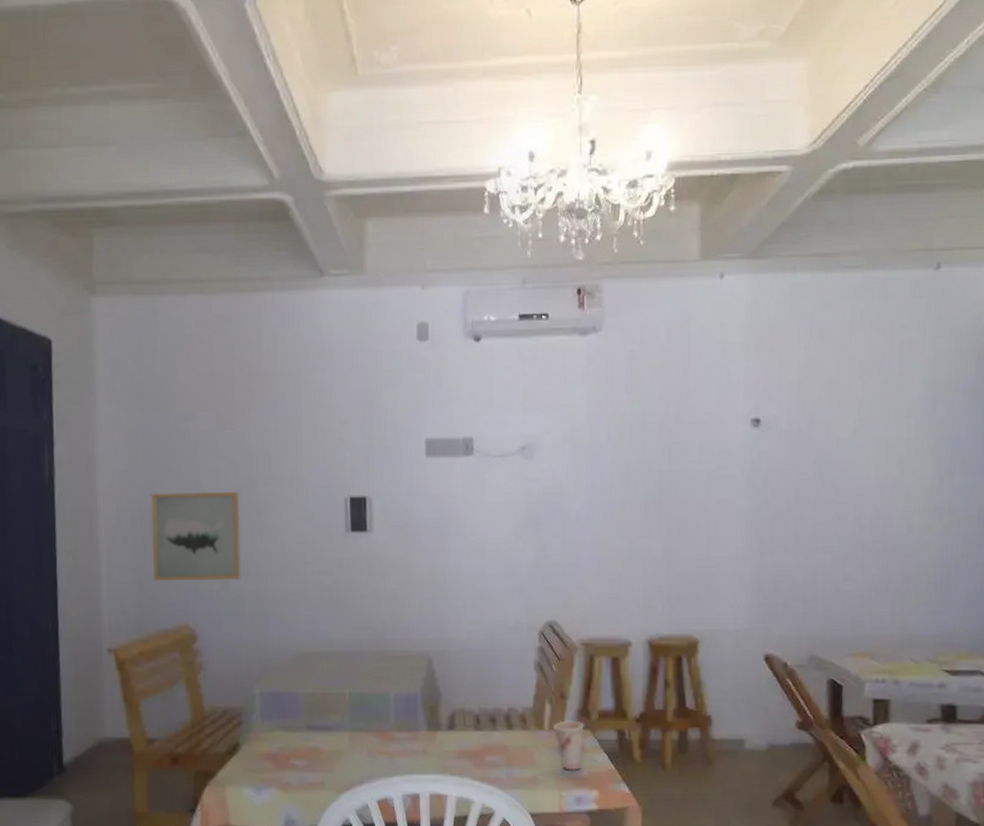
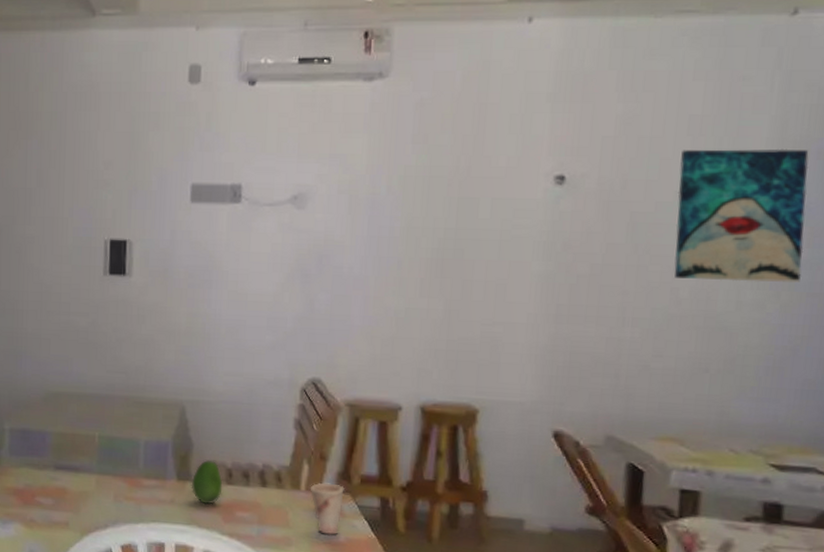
fruit: none [441,709,472,752] -> present [191,460,223,504]
wall art: none [854,388,958,508] -> present [674,148,809,282]

